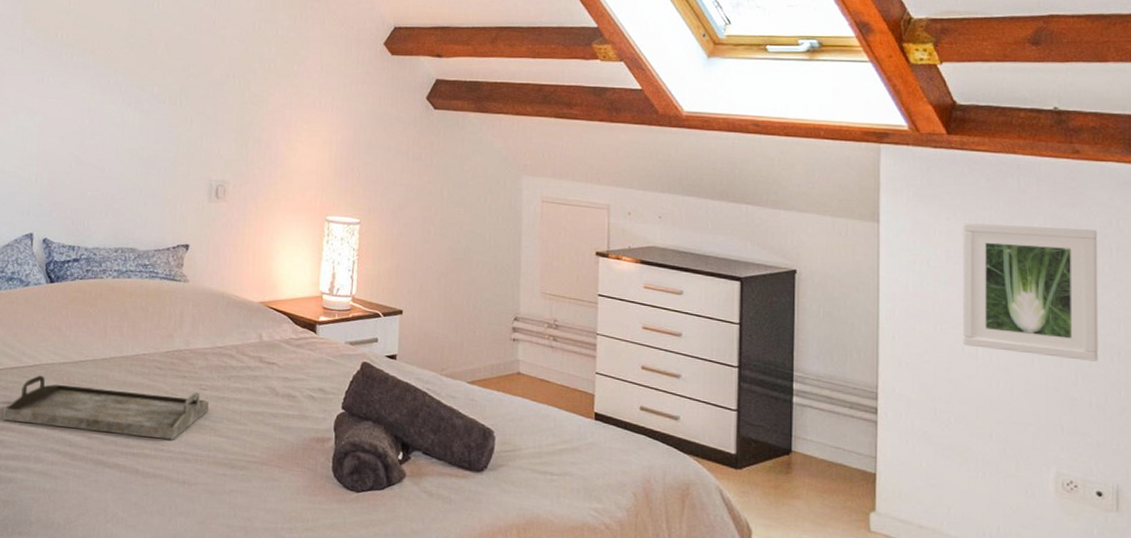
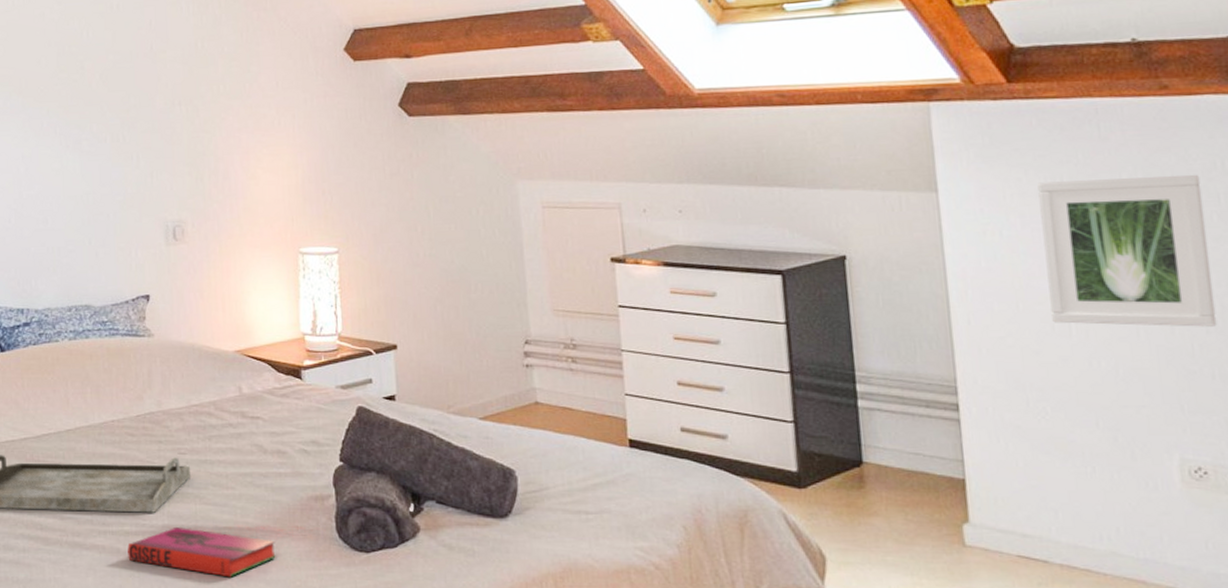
hardback book: none [145,455,277,504] -> present [127,527,276,578]

